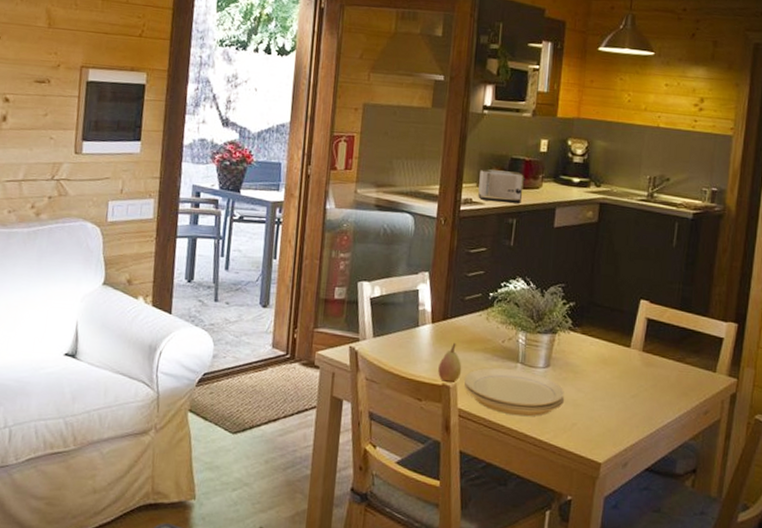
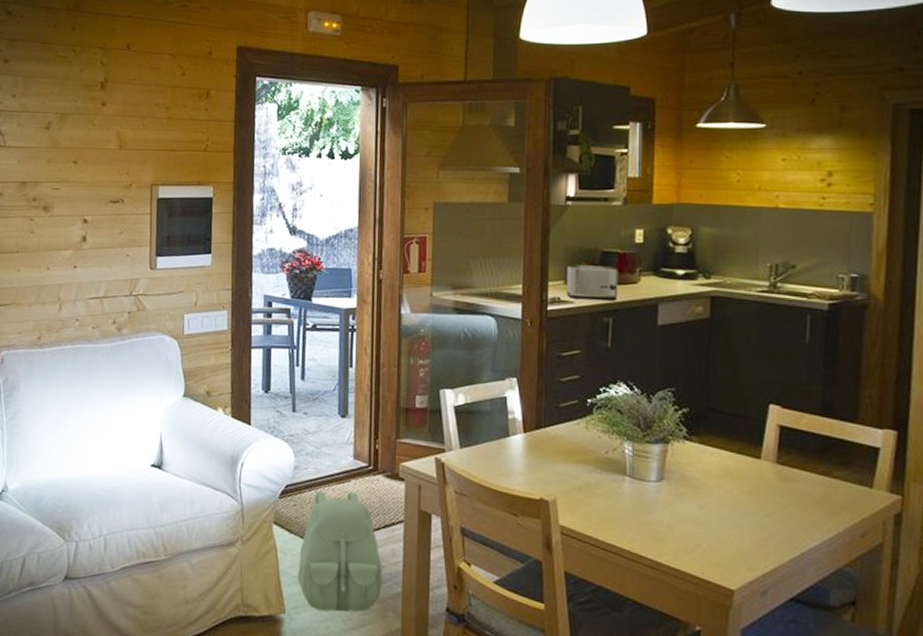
backpack: none [209,379,294,496] -> present [296,491,383,613]
fruit: present [438,342,462,384] -> none [534,453,561,498]
plate: present [464,367,565,417] -> none [564,481,685,536]

